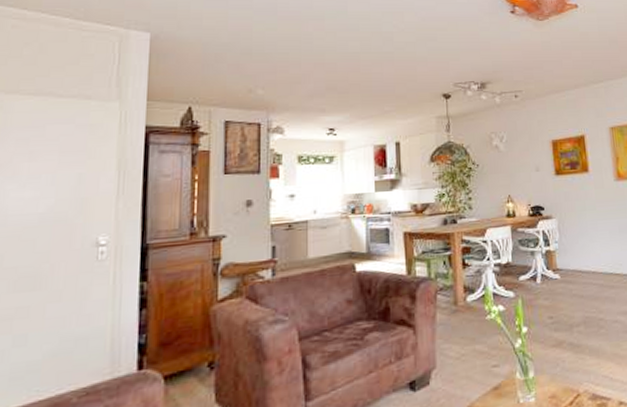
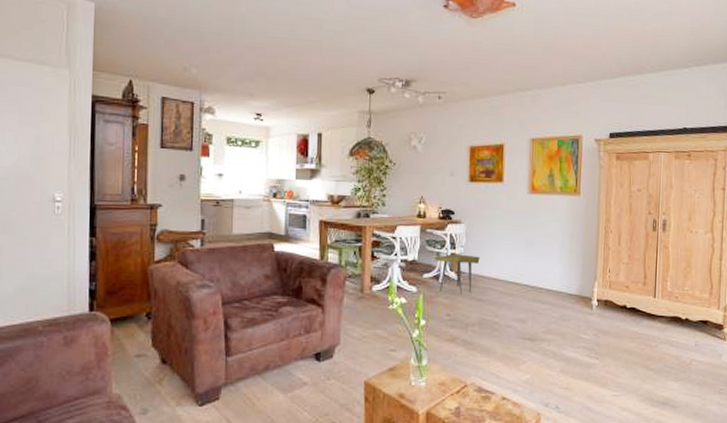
side table: none [529,250,576,293] -> present [435,254,480,294]

